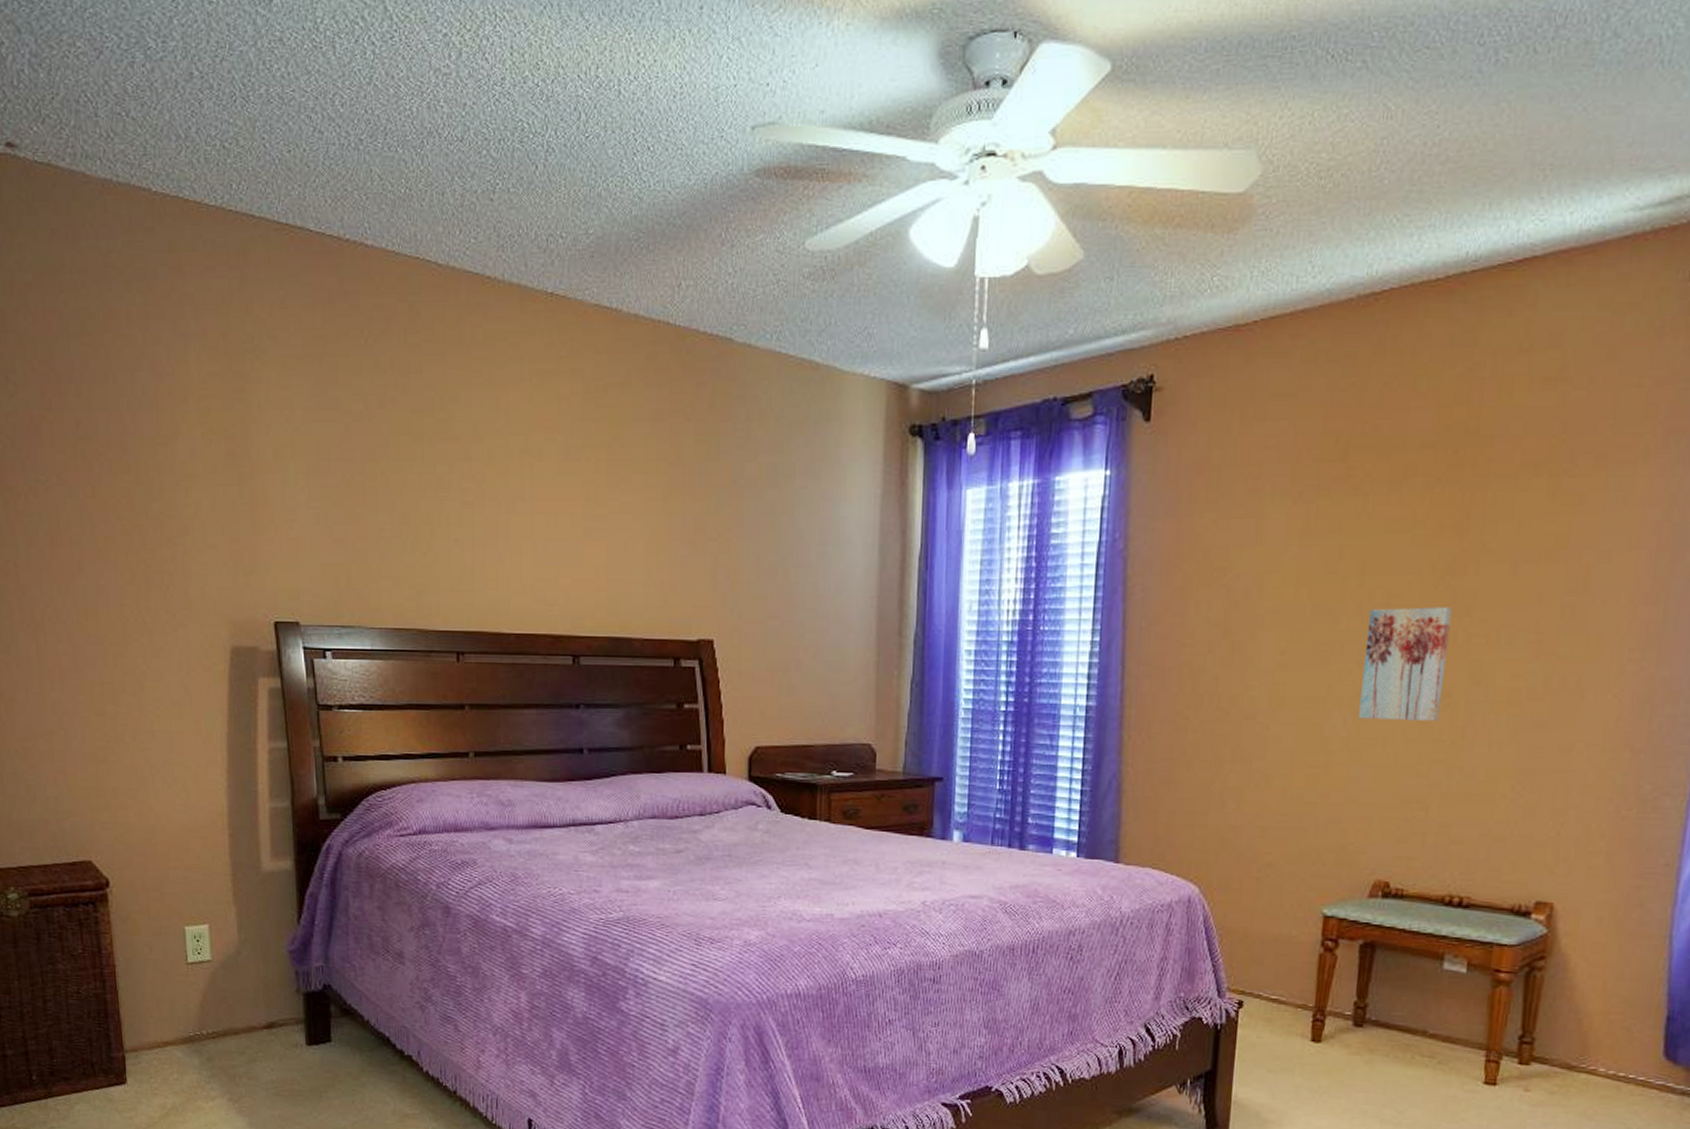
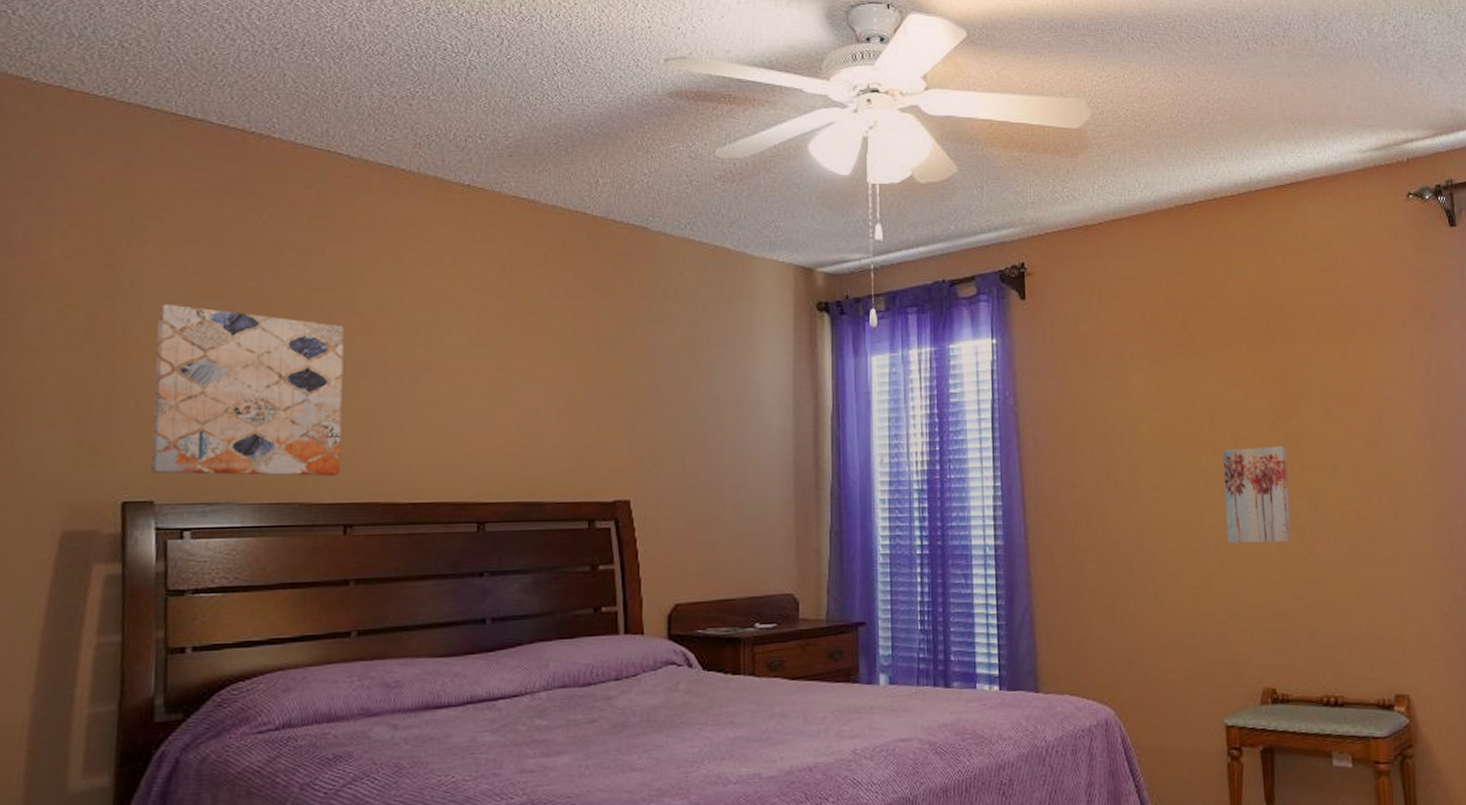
wall art: none [283,428,450,604] -> present [151,303,345,476]

